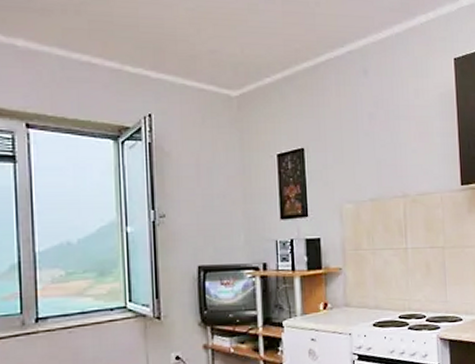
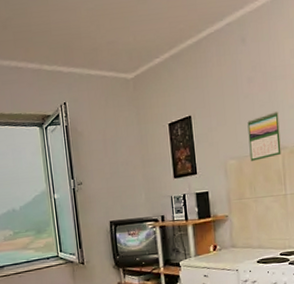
calendar: none [367,153,403,207] -> present [247,110,281,161]

